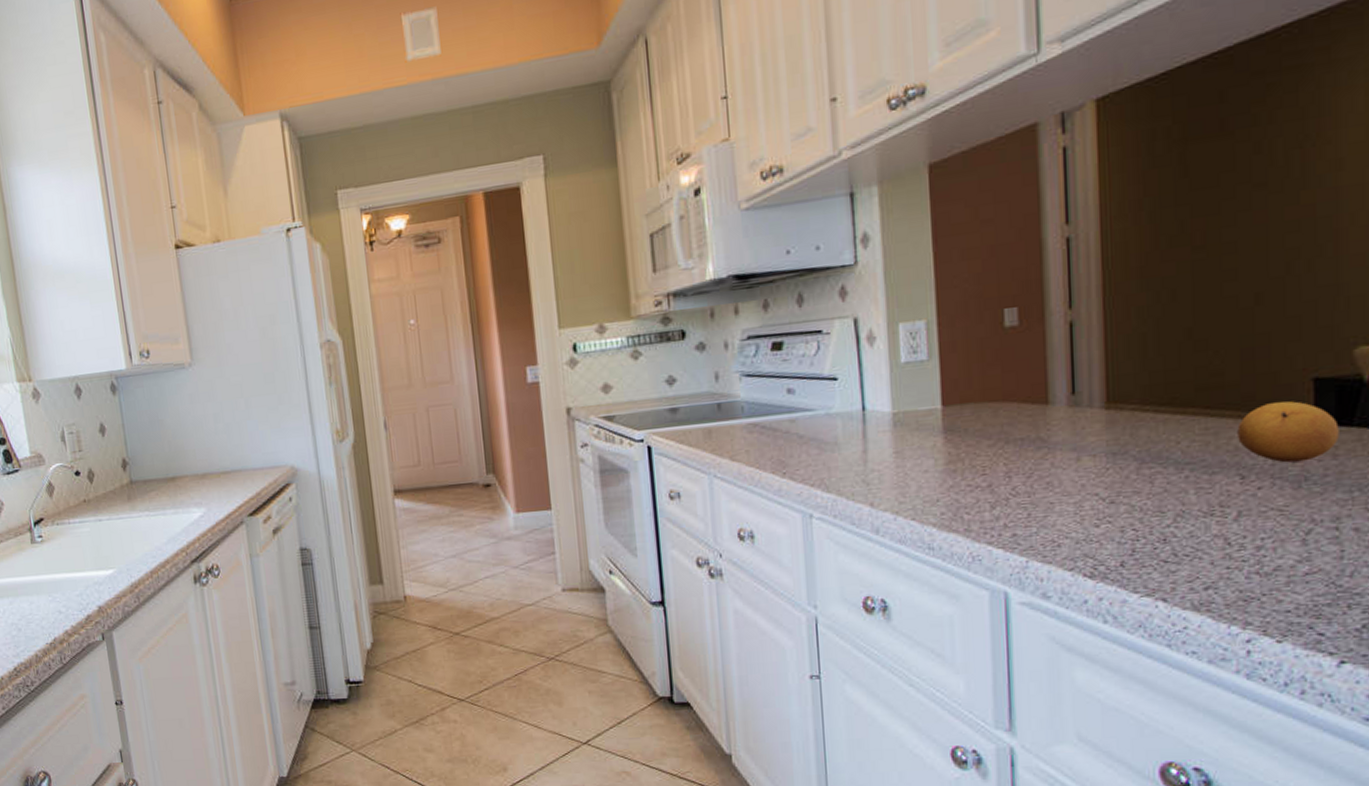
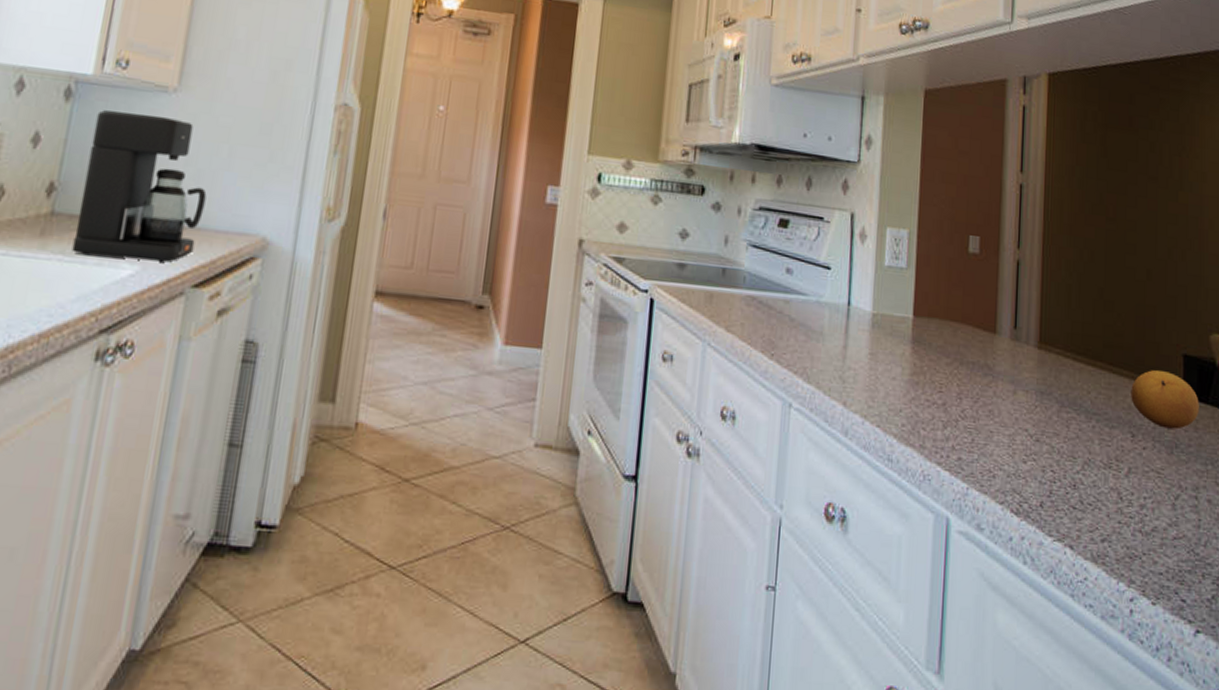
coffee maker: none [139,388,241,509] -> present [72,110,207,262]

